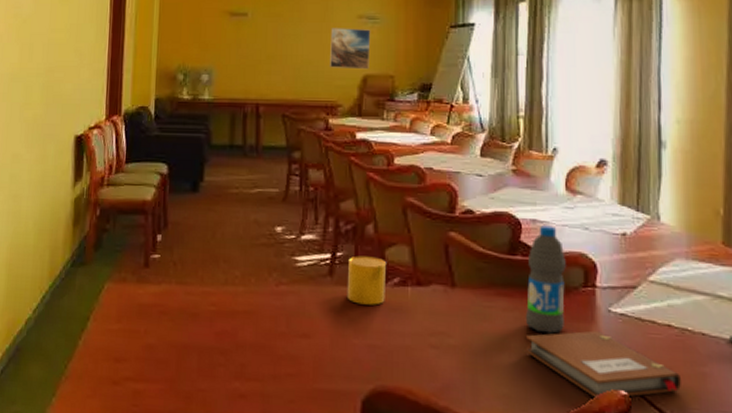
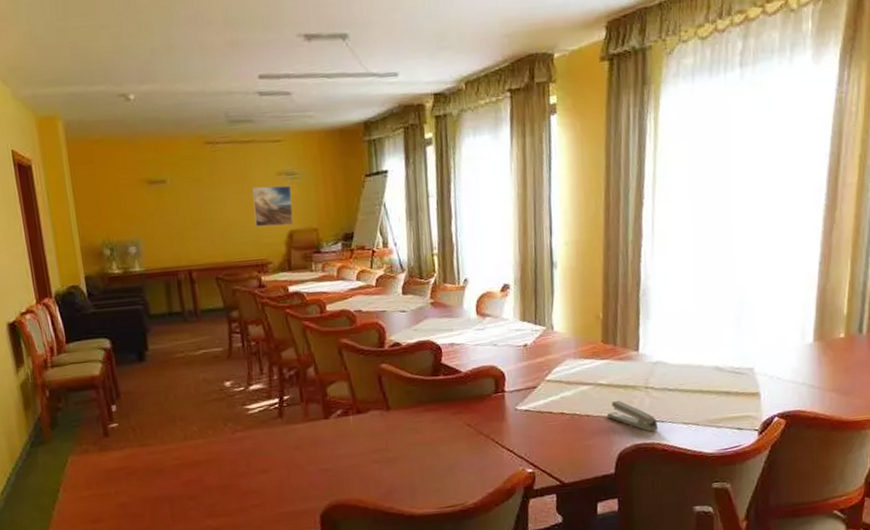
cup: present [346,256,387,305] -> none [295,395,331,438]
water bottle: present [525,225,566,334] -> none [449,347,481,436]
notebook: present [525,330,682,400] -> none [451,426,573,480]

